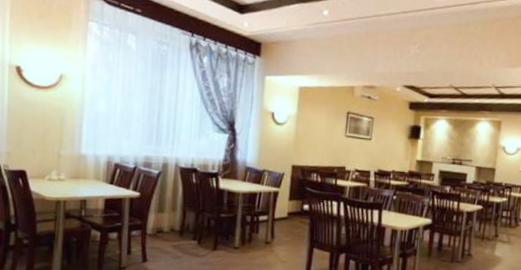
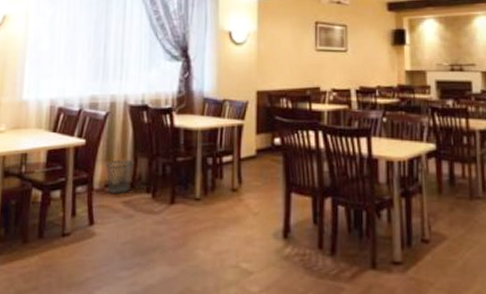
wastebasket: none [158,211,184,239] -> present [105,159,135,193]

